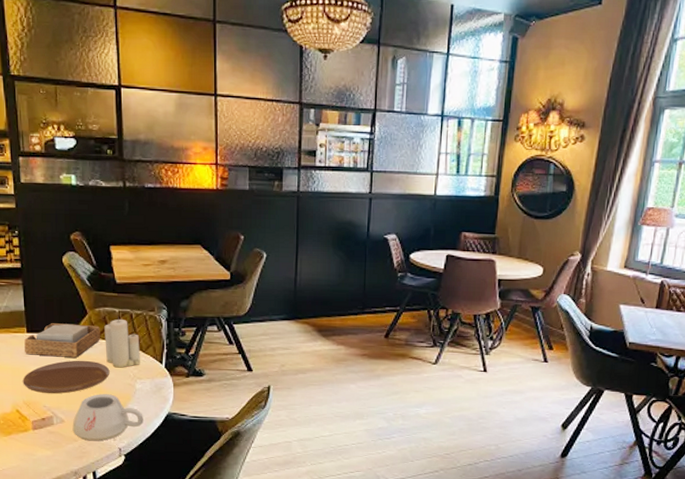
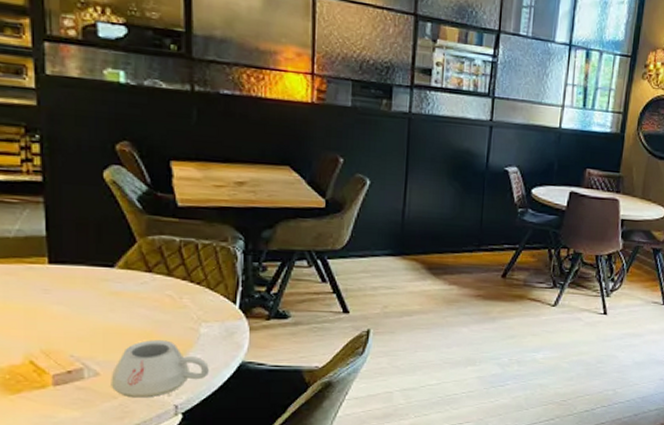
plate: present [23,360,110,394] -> none [40,298,165,341]
napkin holder: present [24,323,100,358] -> none [45,253,153,296]
candle: present [104,316,140,368] -> none [159,246,207,309]

